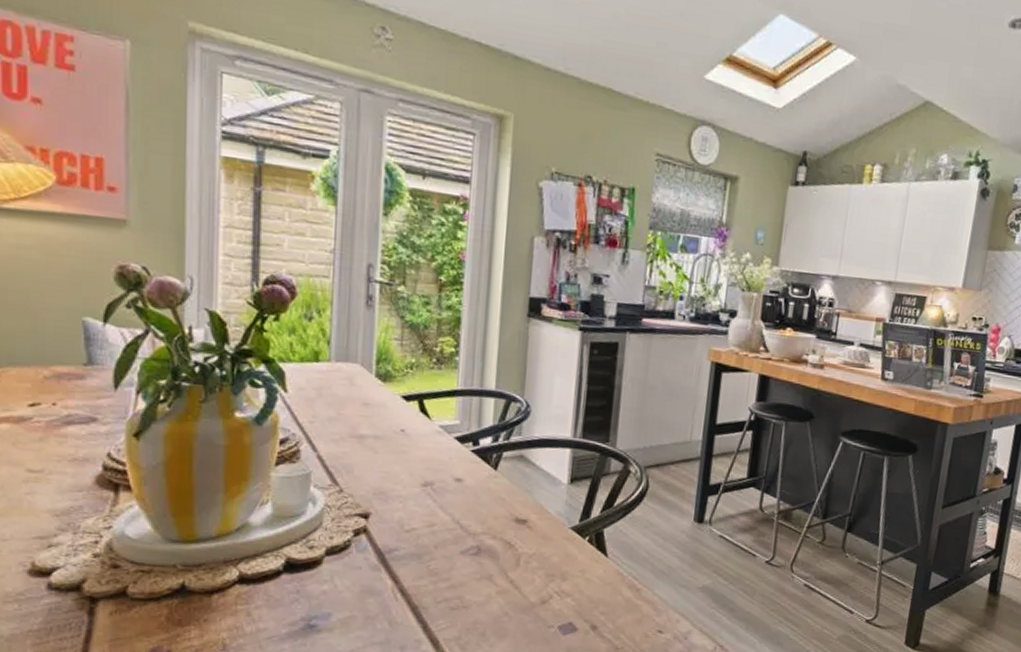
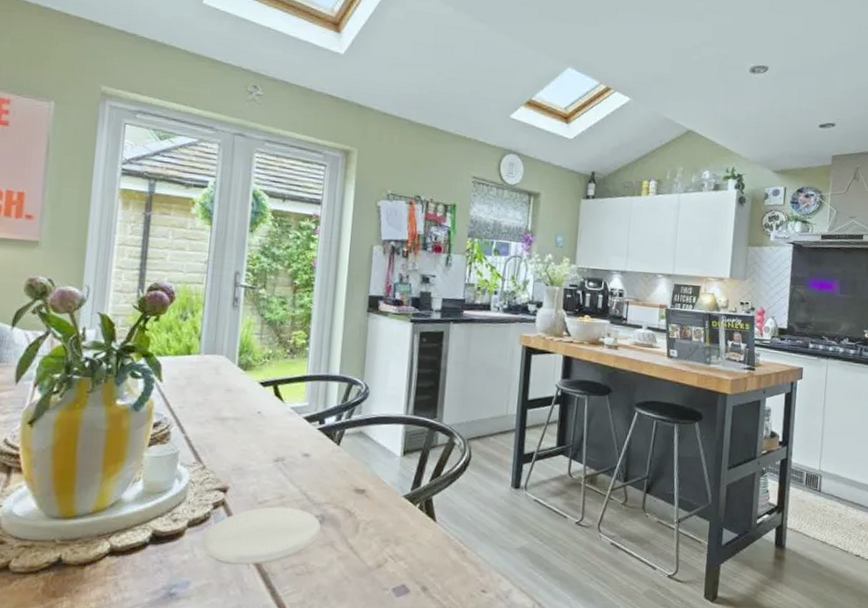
plate: none [342,535,477,598] -> present [201,506,321,565]

